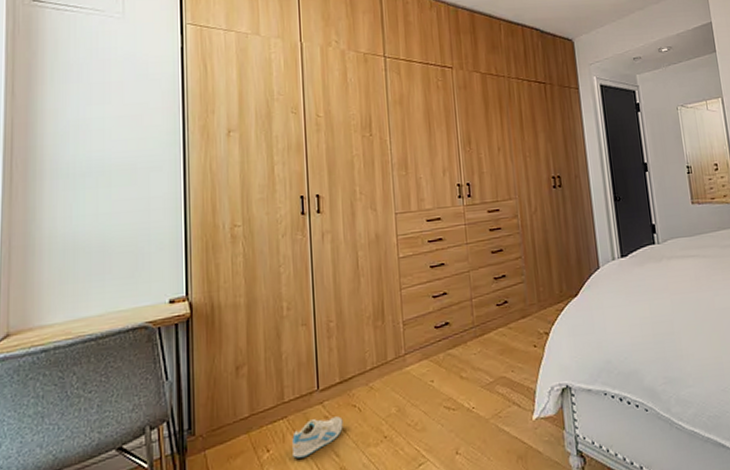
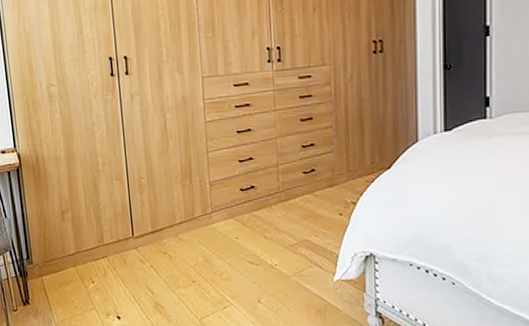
sneaker: present [292,416,343,458] -> none [112,260,156,291]

